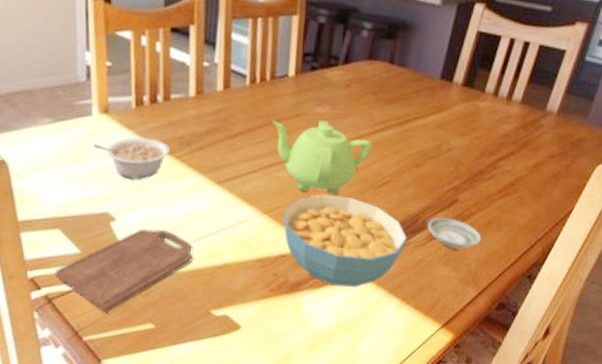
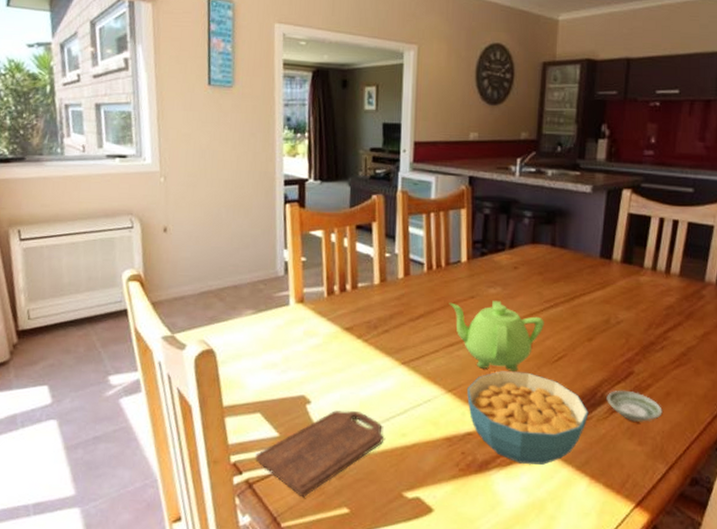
legume: present [93,138,171,179] -> none [291,324,359,362]

